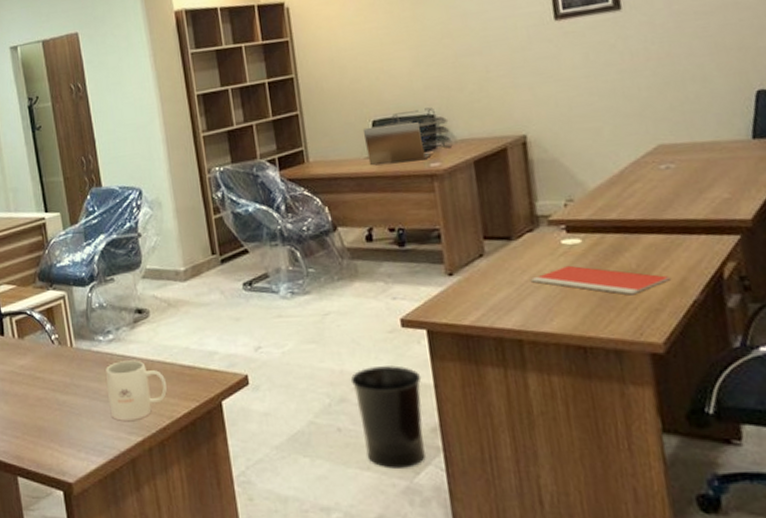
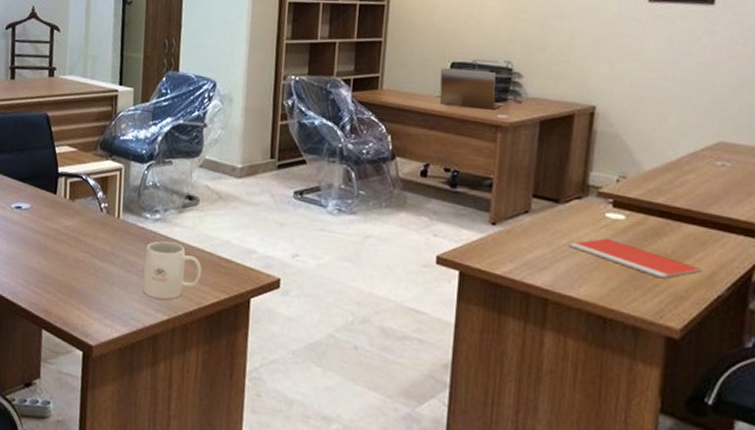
waste bin: present [350,365,425,468] -> none [376,294,445,396]

